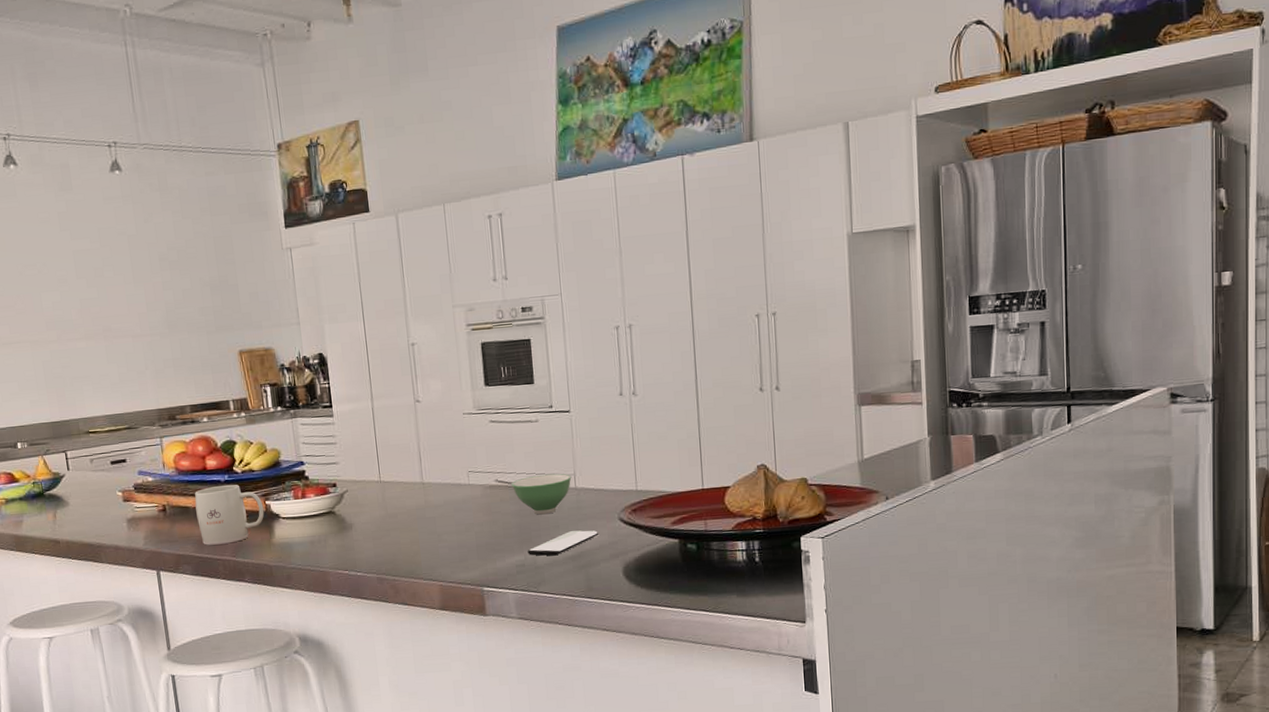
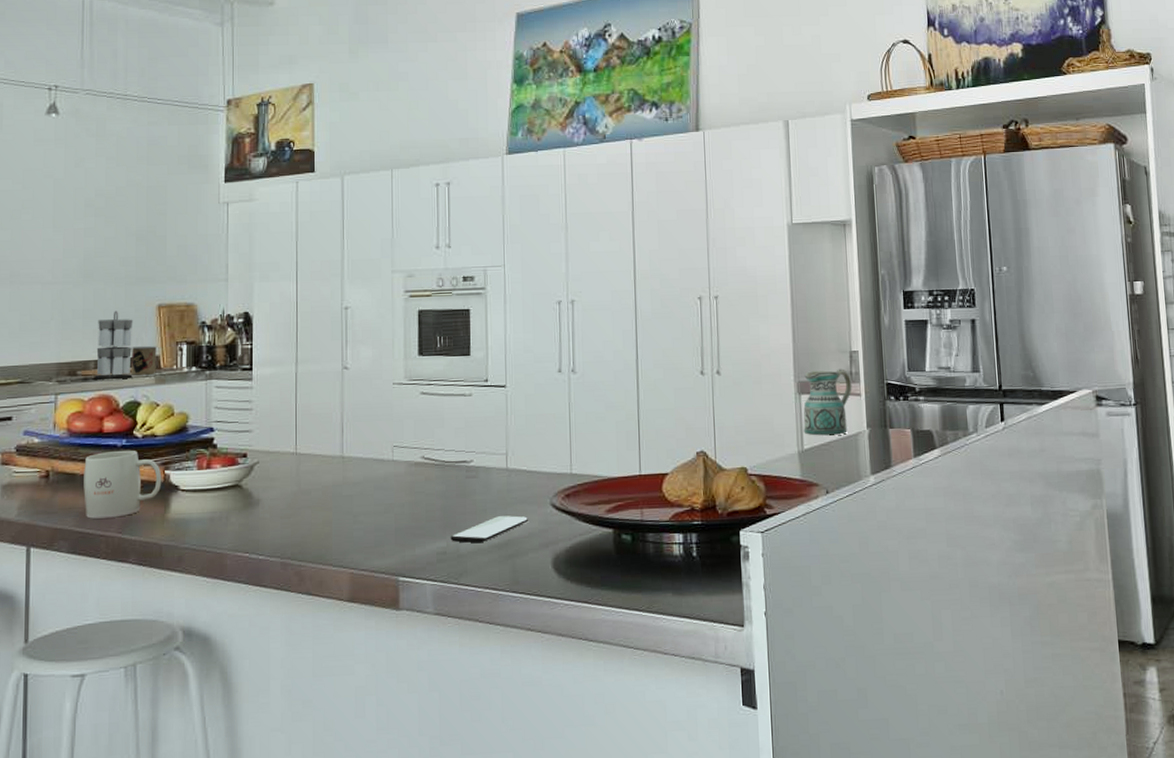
spice rack: none [187,358,226,424] -> present [95,310,133,382]
tin can: none [221,389,246,418] -> present [131,345,157,377]
bowl: present [511,473,572,515] -> none [439,452,503,497]
ceramic pitcher: none [863,378,914,446] -> present [803,368,852,436]

